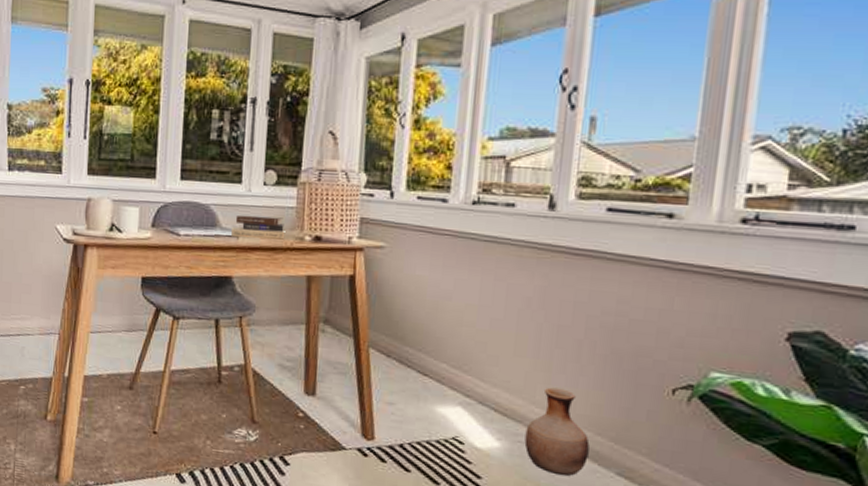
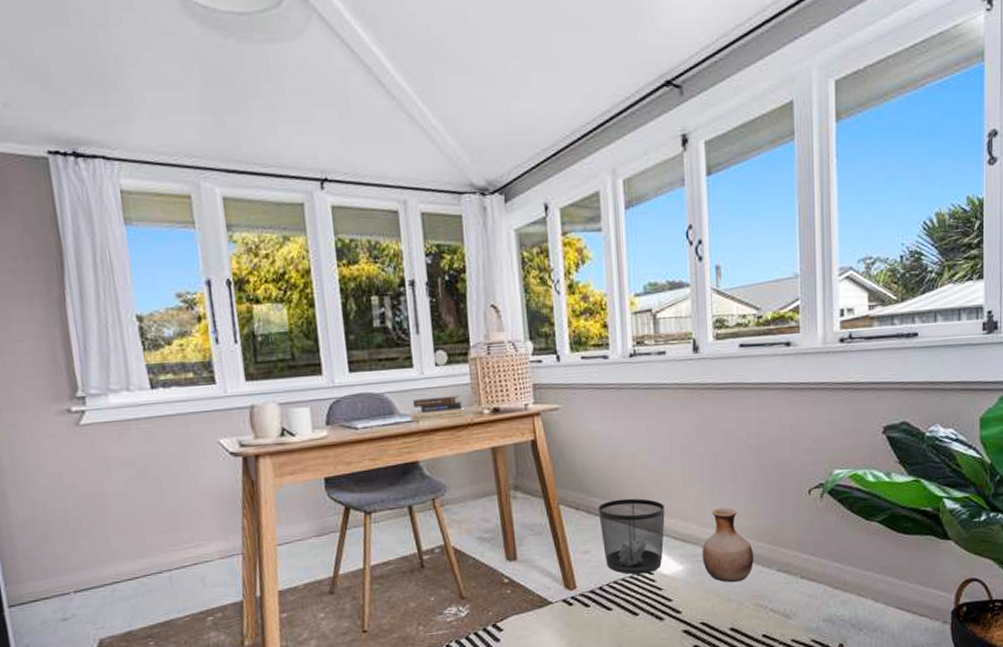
waste bin: none [410,354,488,442] -> present [598,498,665,575]

